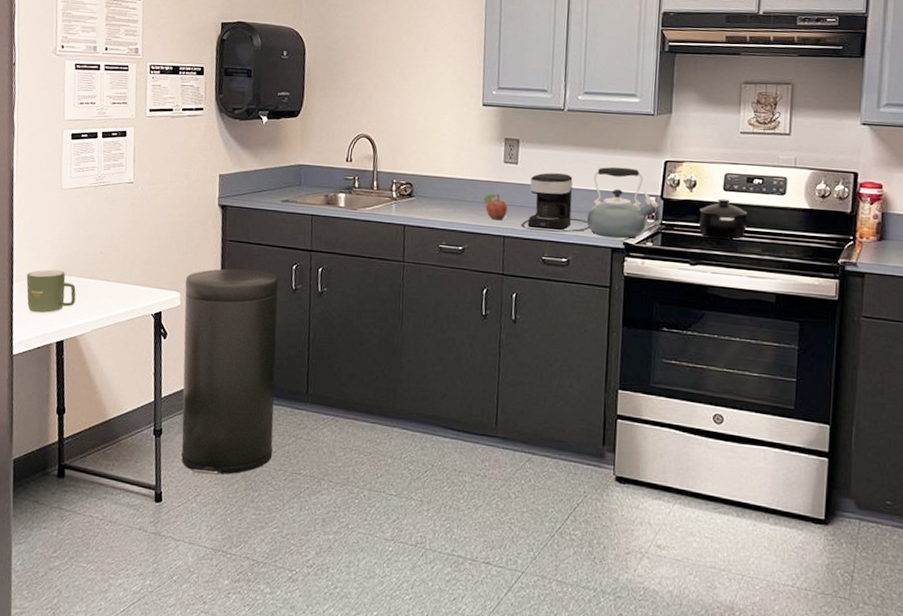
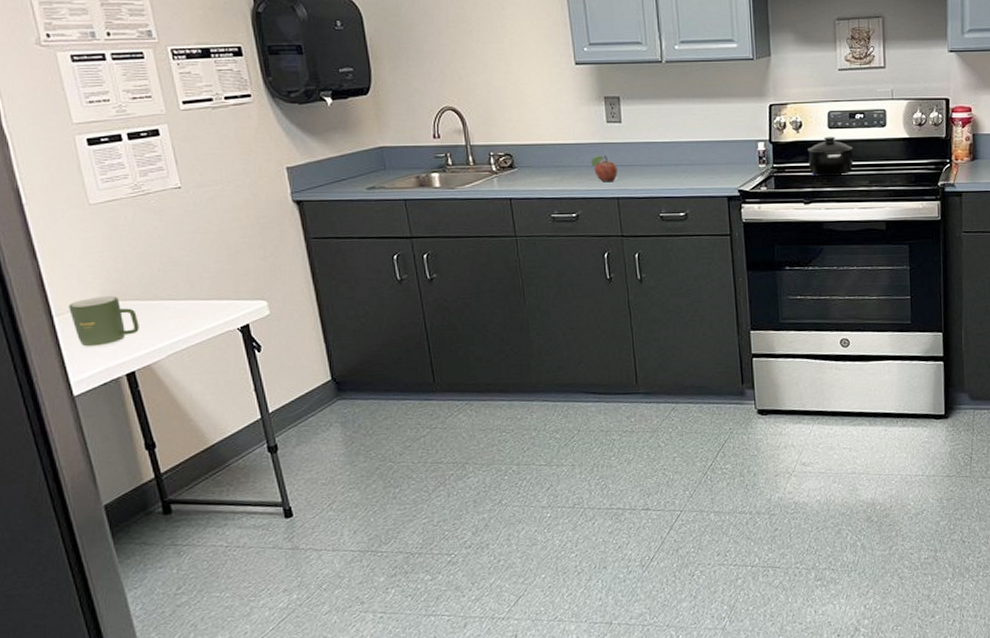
pedal bin: present [181,268,279,476] -> none [270,265,408,482]
coffee maker: present [521,172,590,233] -> none [634,128,703,189]
kettle: present [586,166,659,239] -> none [699,115,769,187]

